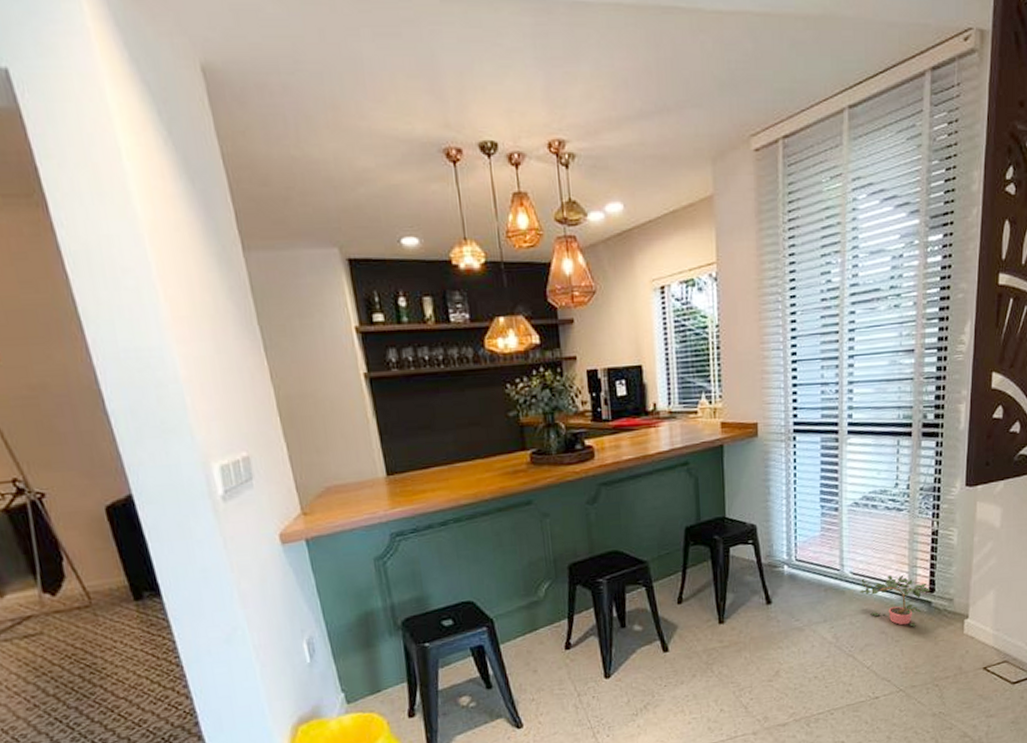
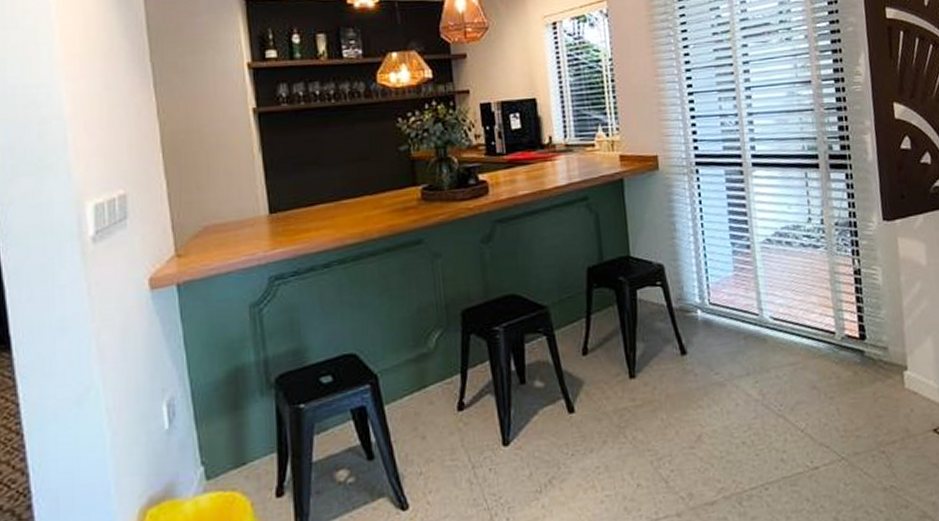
potted plant: present [860,576,930,627] -> none [783,321,861,381]

